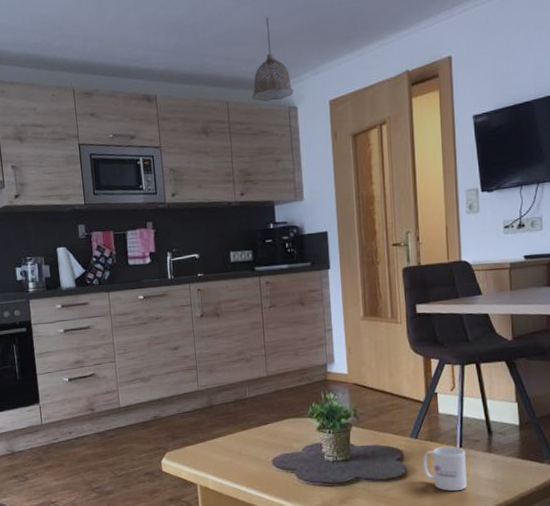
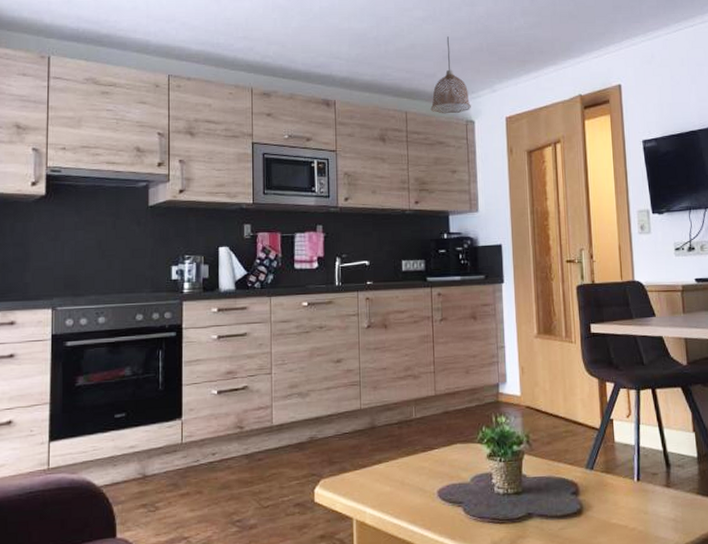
mug: present [422,446,467,491] -> none [598,479,646,532]

